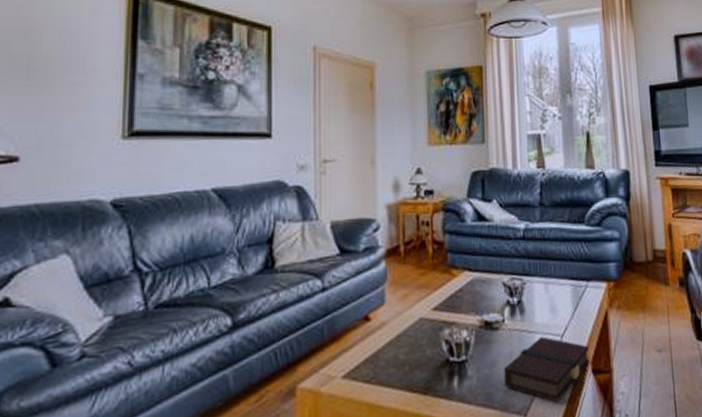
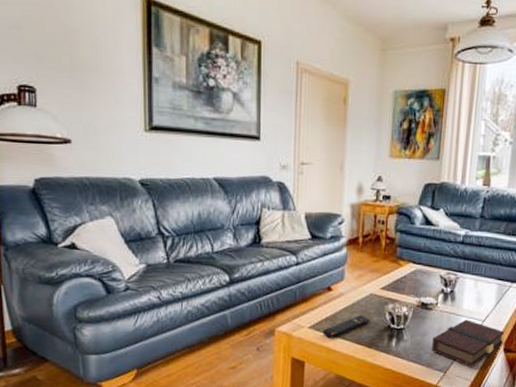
remote control: none [361,349,423,388] -> present [323,315,370,338]

